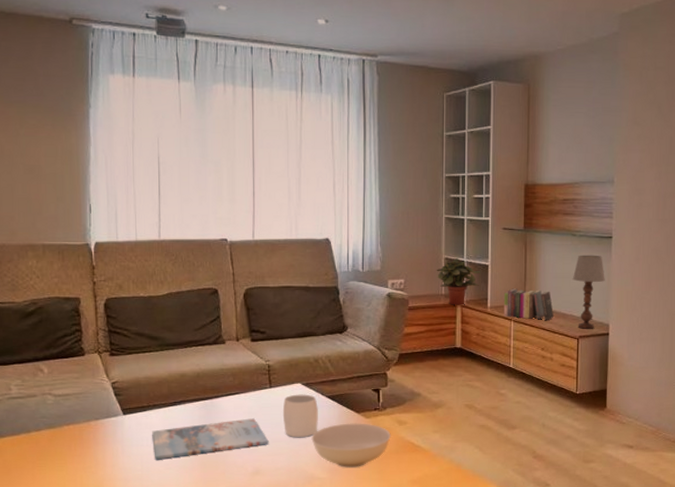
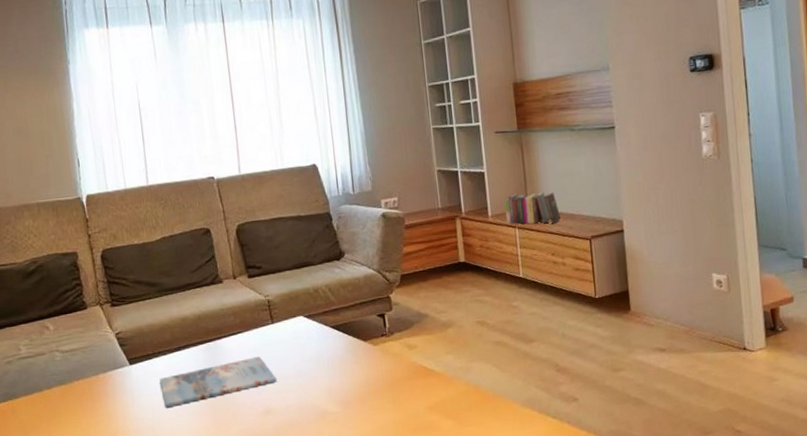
mug: present [282,394,318,438] -> none [287,326,326,373]
bowl: present [311,423,391,468] -> none [319,351,402,399]
potted plant: present [436,258,481,305] -> none [429,169,478,219]
table lamp: present [572,255,605,329] -> none [576,148,613,229]

